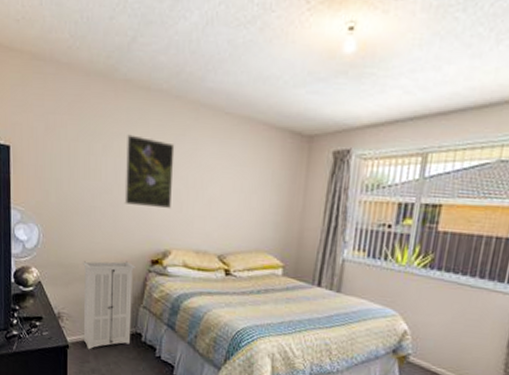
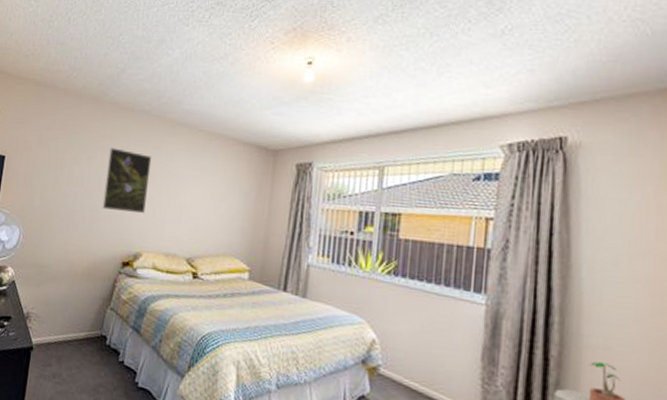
storage cabinet: present [82,261,136,350] -> none [48,261,107,353]

